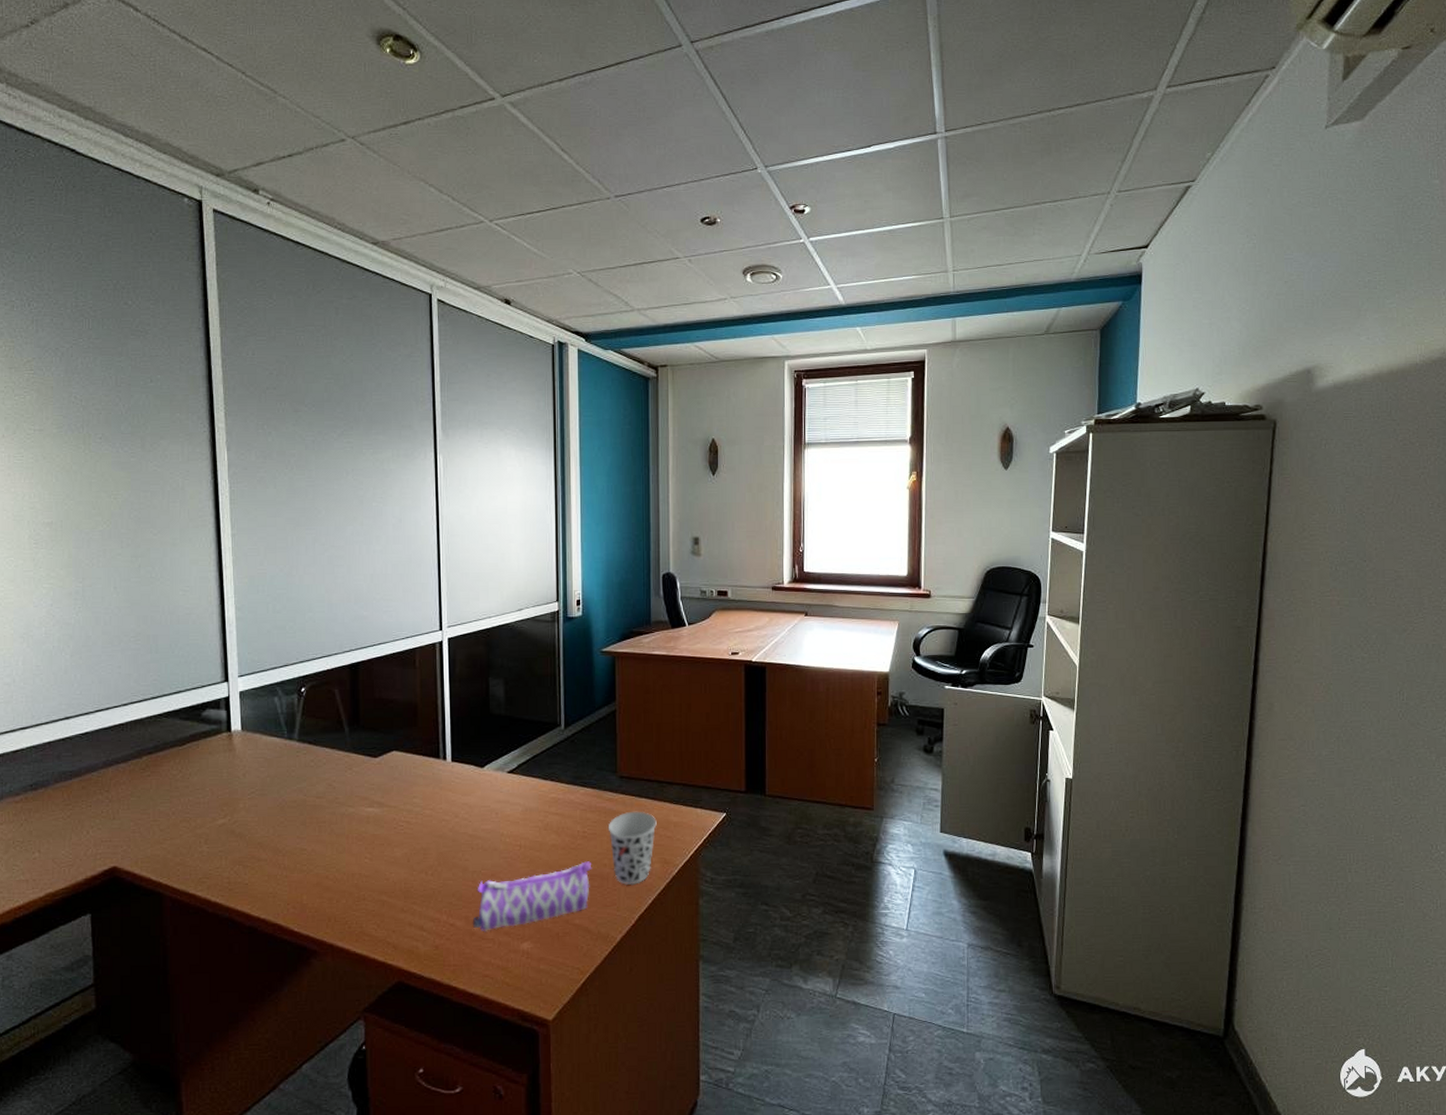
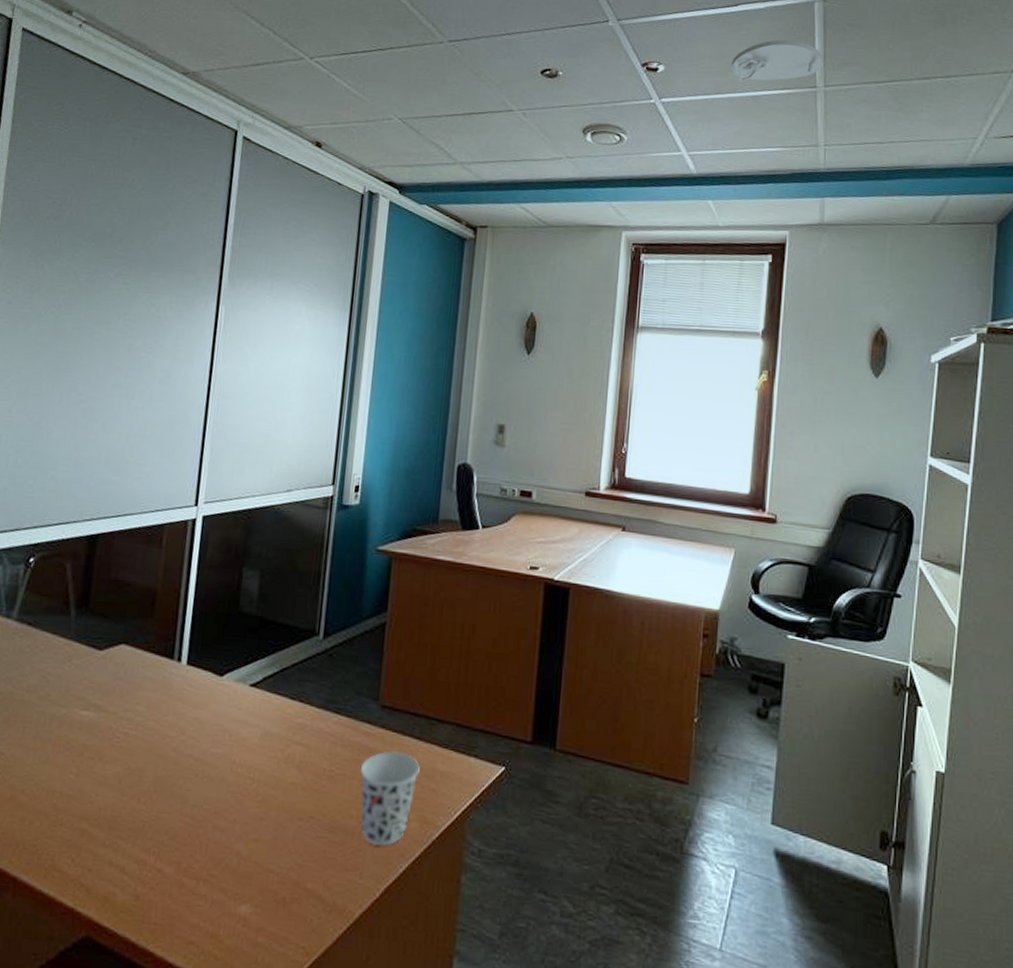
pencil case: present [472,861,592,932] -> none [183,809,336,886]
smoke detector: none [868,176,948,219] -> present [730,40,824,83]

